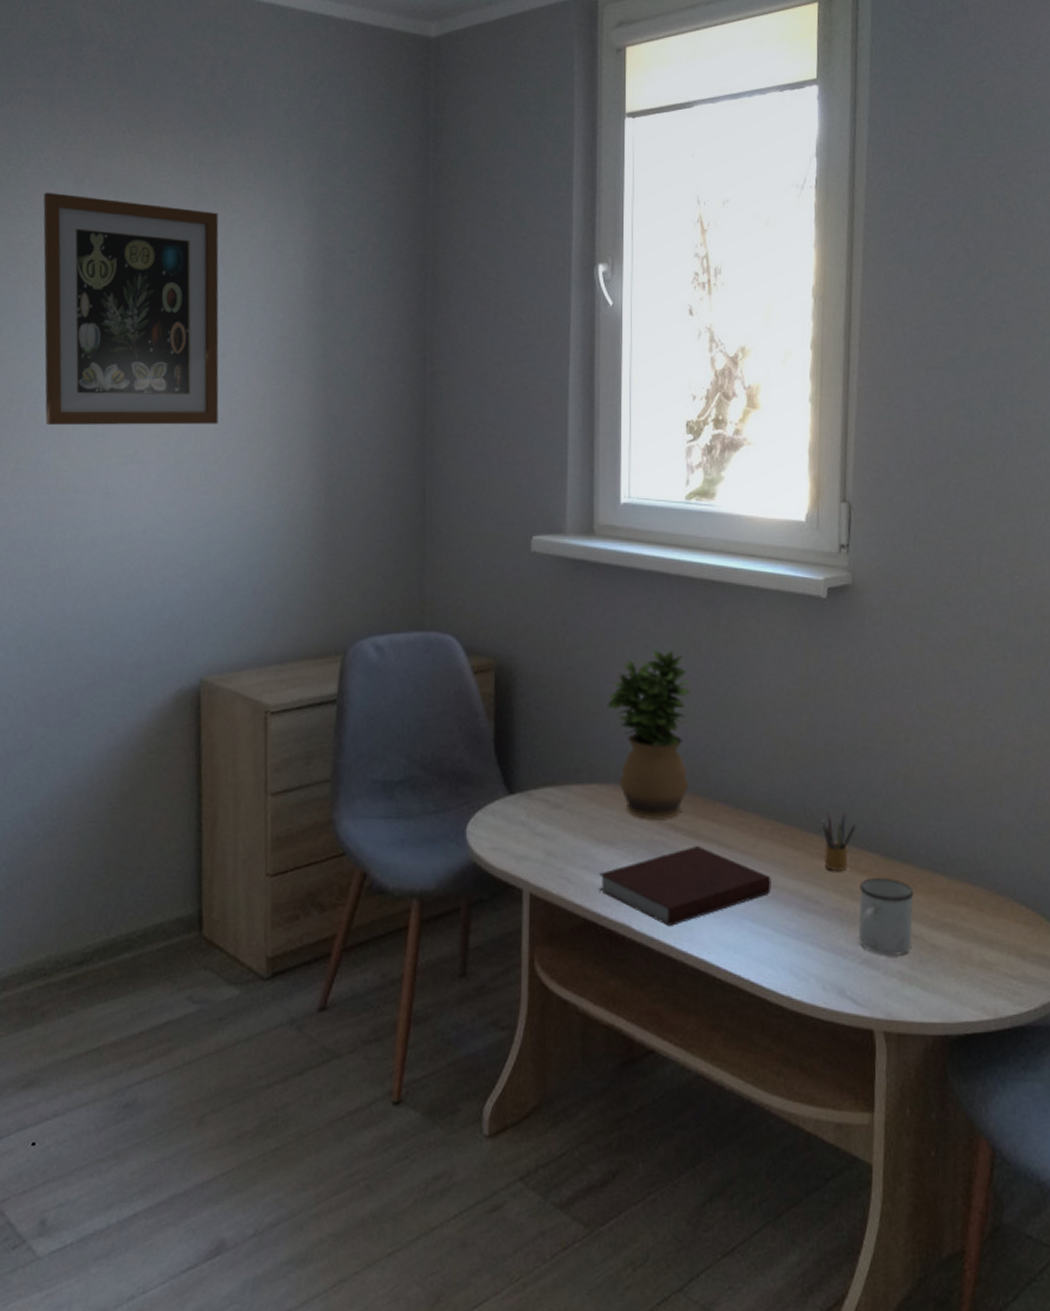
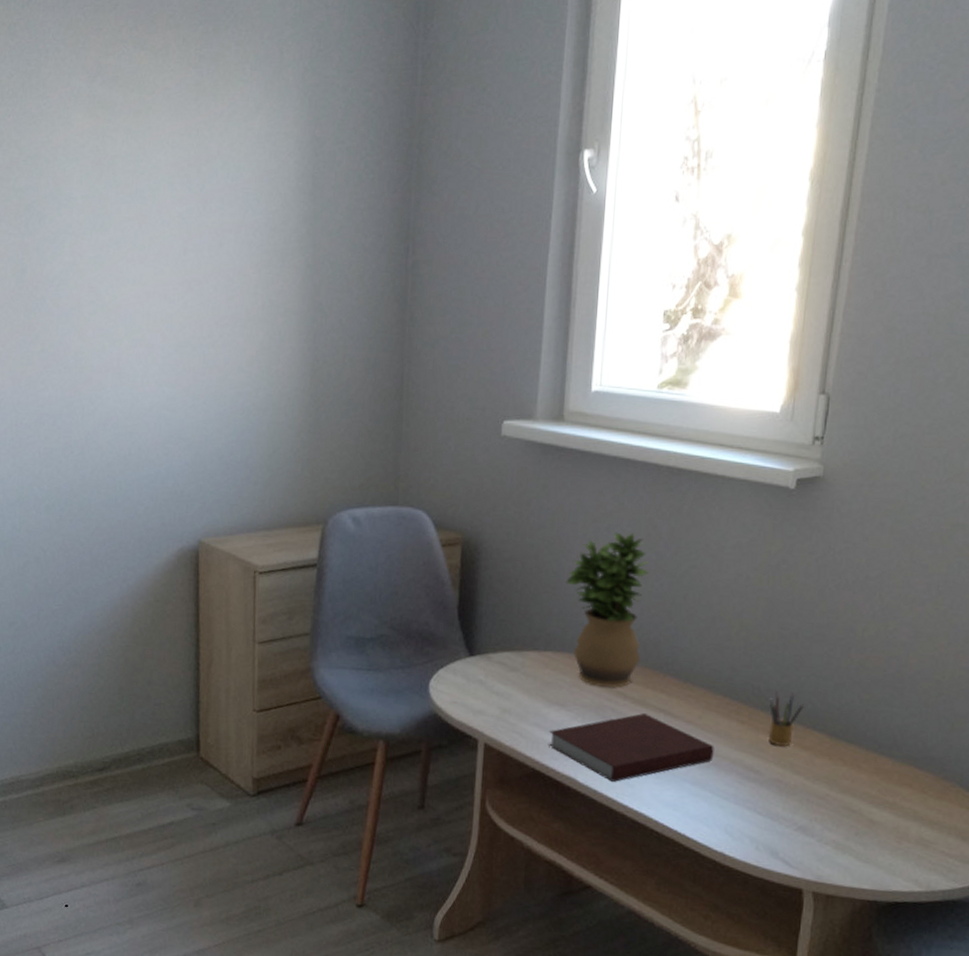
wall art: present [43,192,219,426] -> none [60,91,217,312]
mug: present [858,877,914,955] -> none [795,754,857,826]

